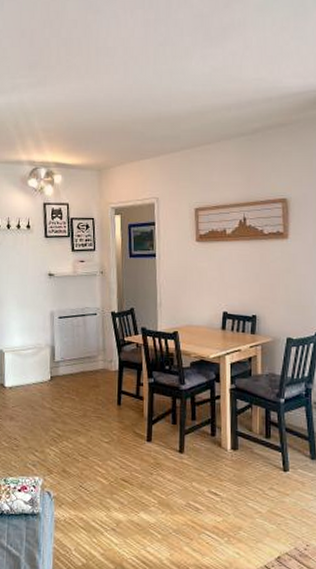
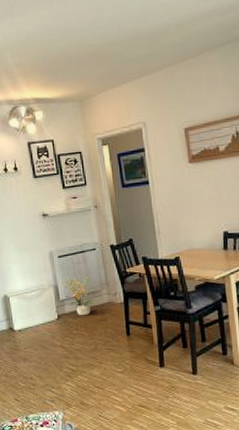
potted plant: none [59,339,89,380] -> present [62,274,95,316]

